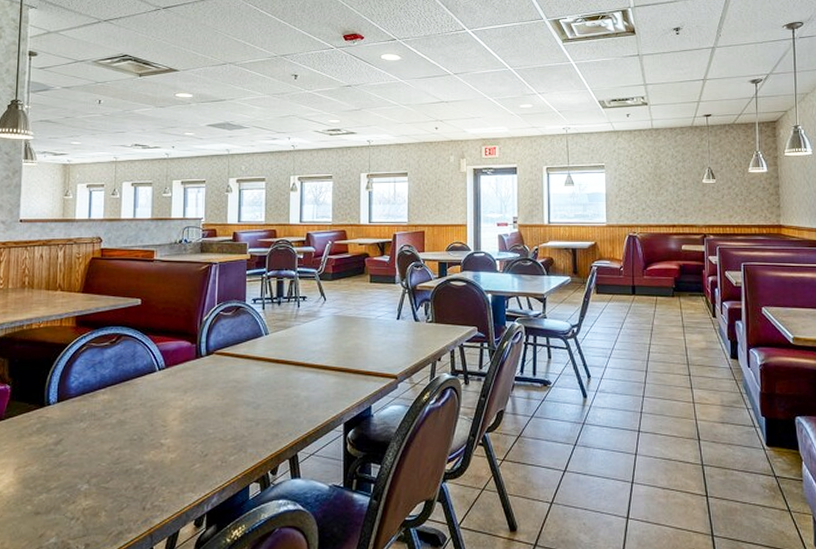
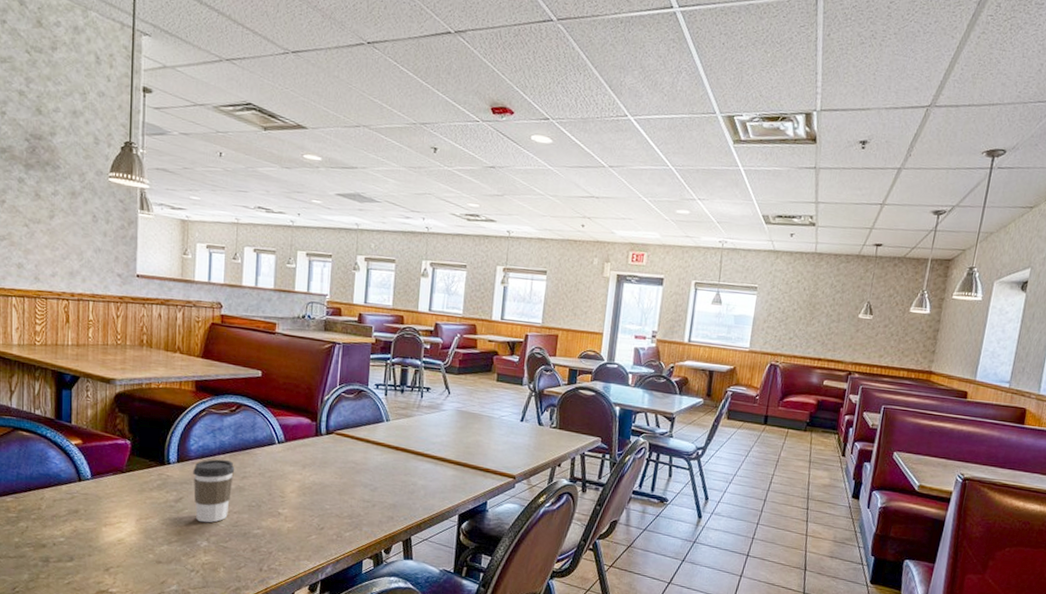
coffee cup: none [73,393,116,464] -> present [193,459,235,523]

